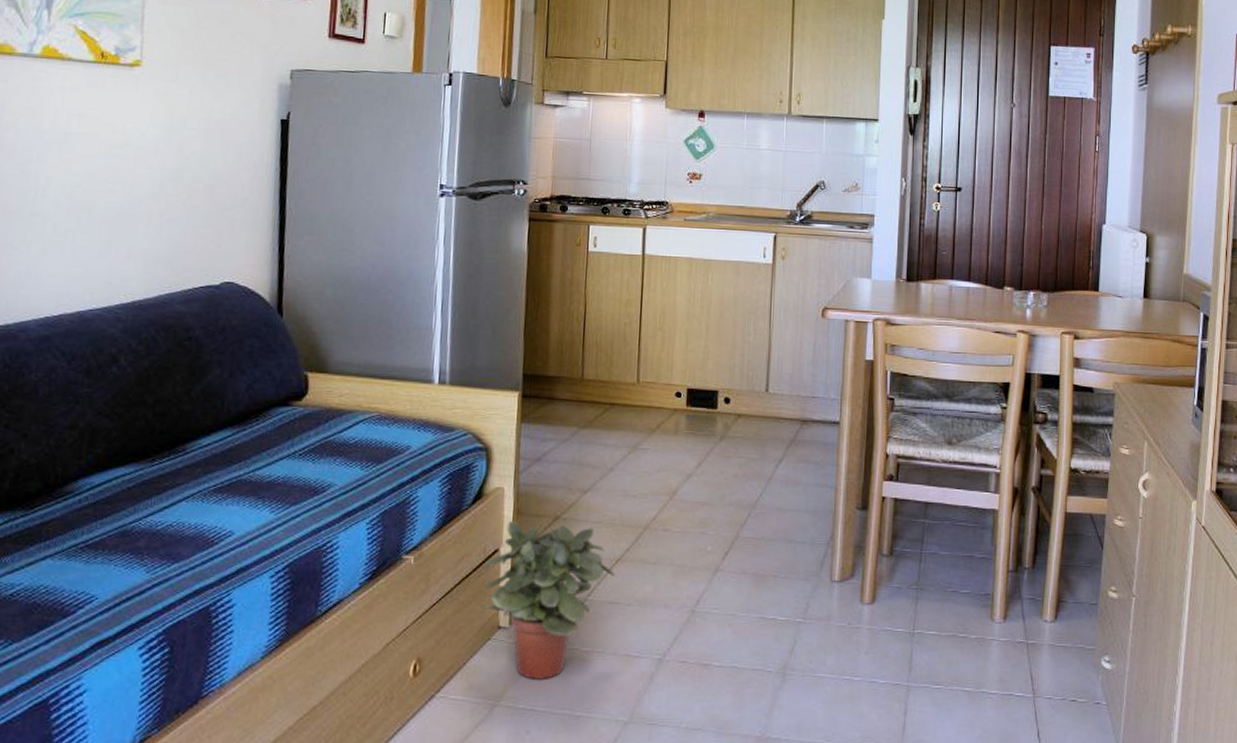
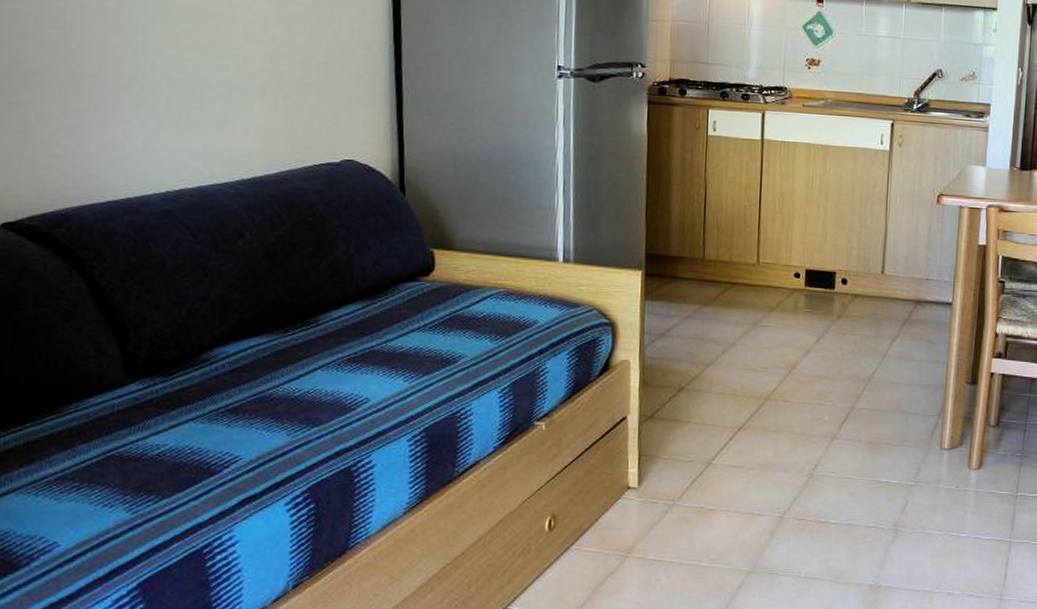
potted plant: present [483,521,614,679] -> none [612,392,737,534]

